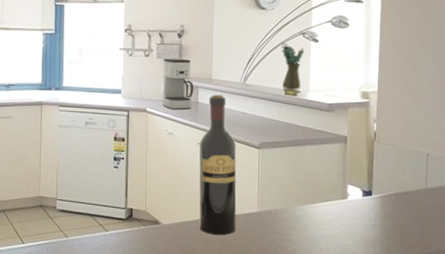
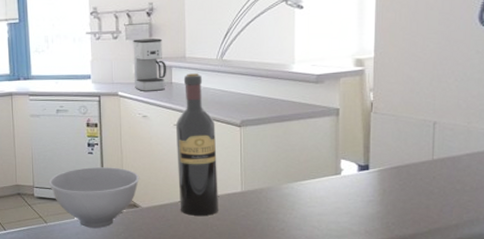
bowl: none [72,181,163,244] -> present [48,167,140,228]
vase: present [281,41,304,95] -> none [261,11,288,69]

